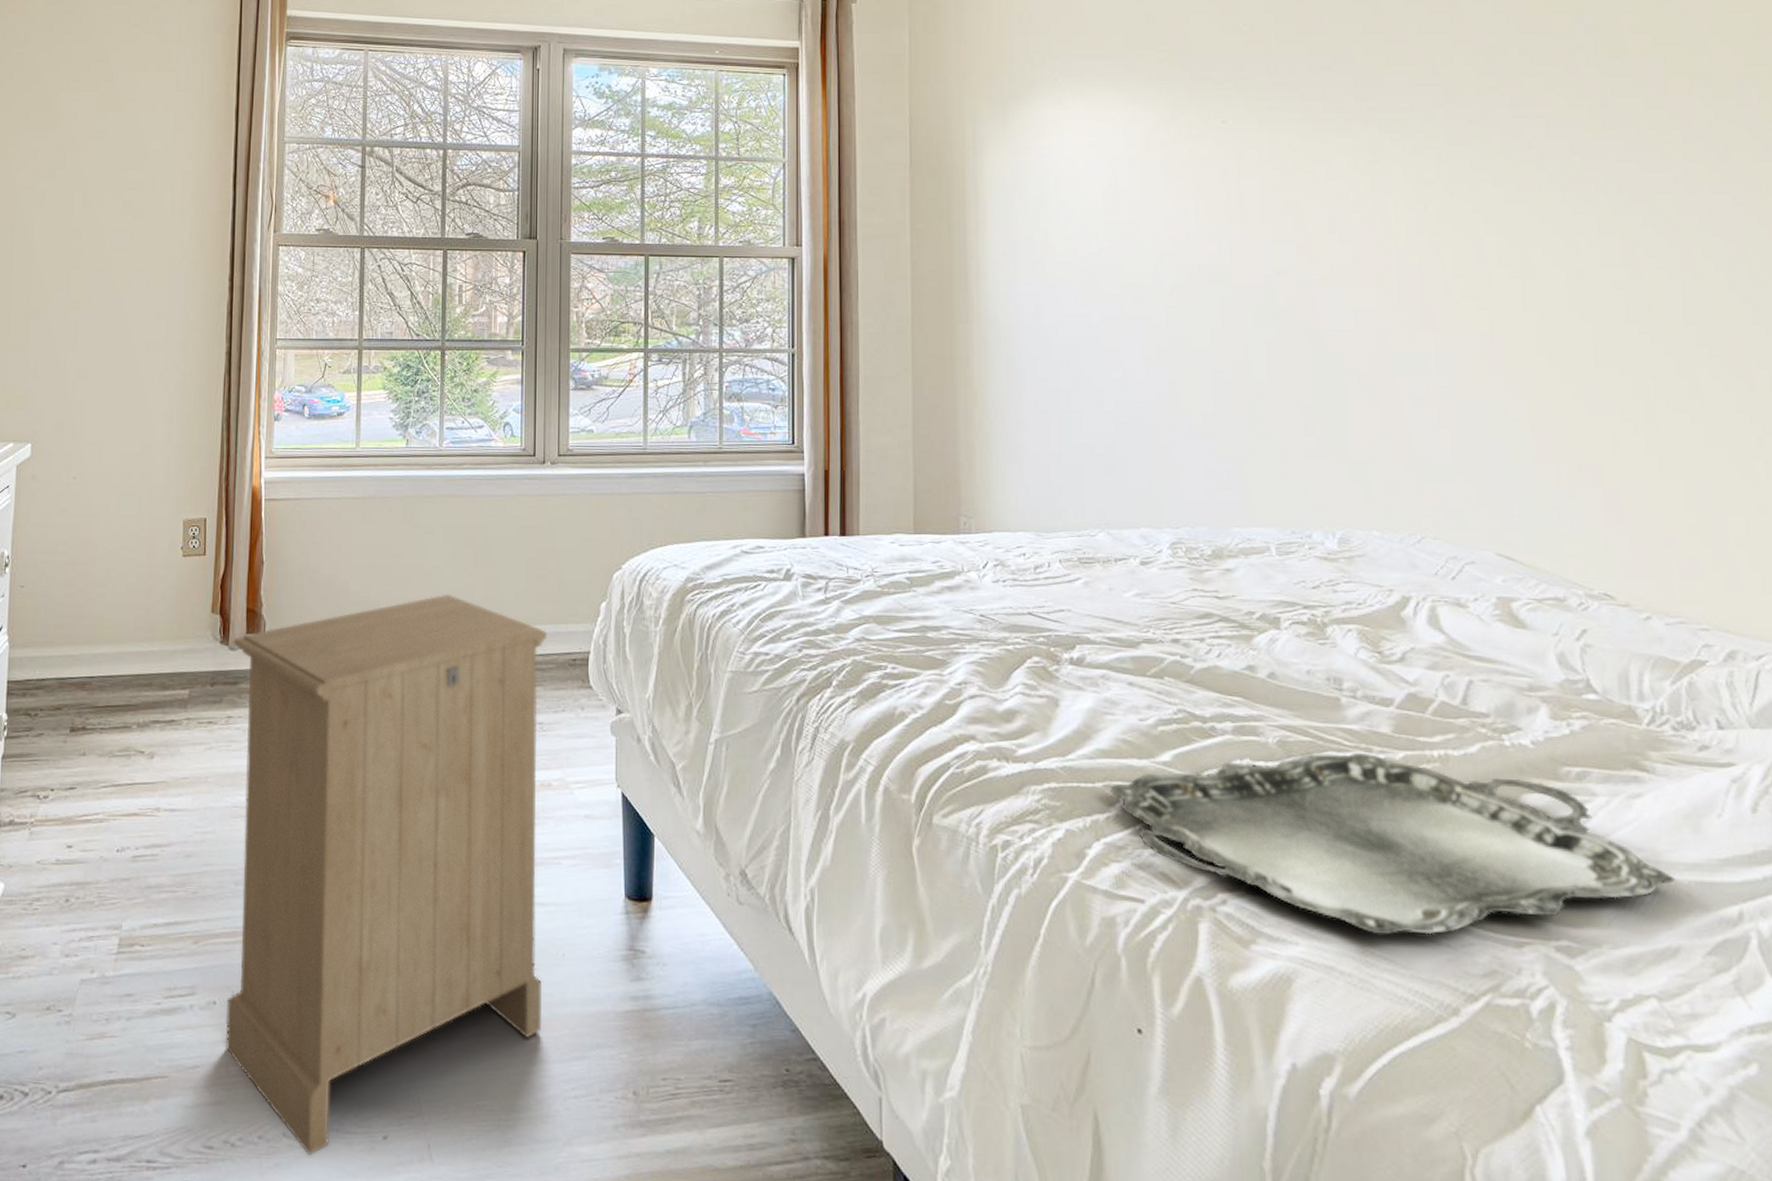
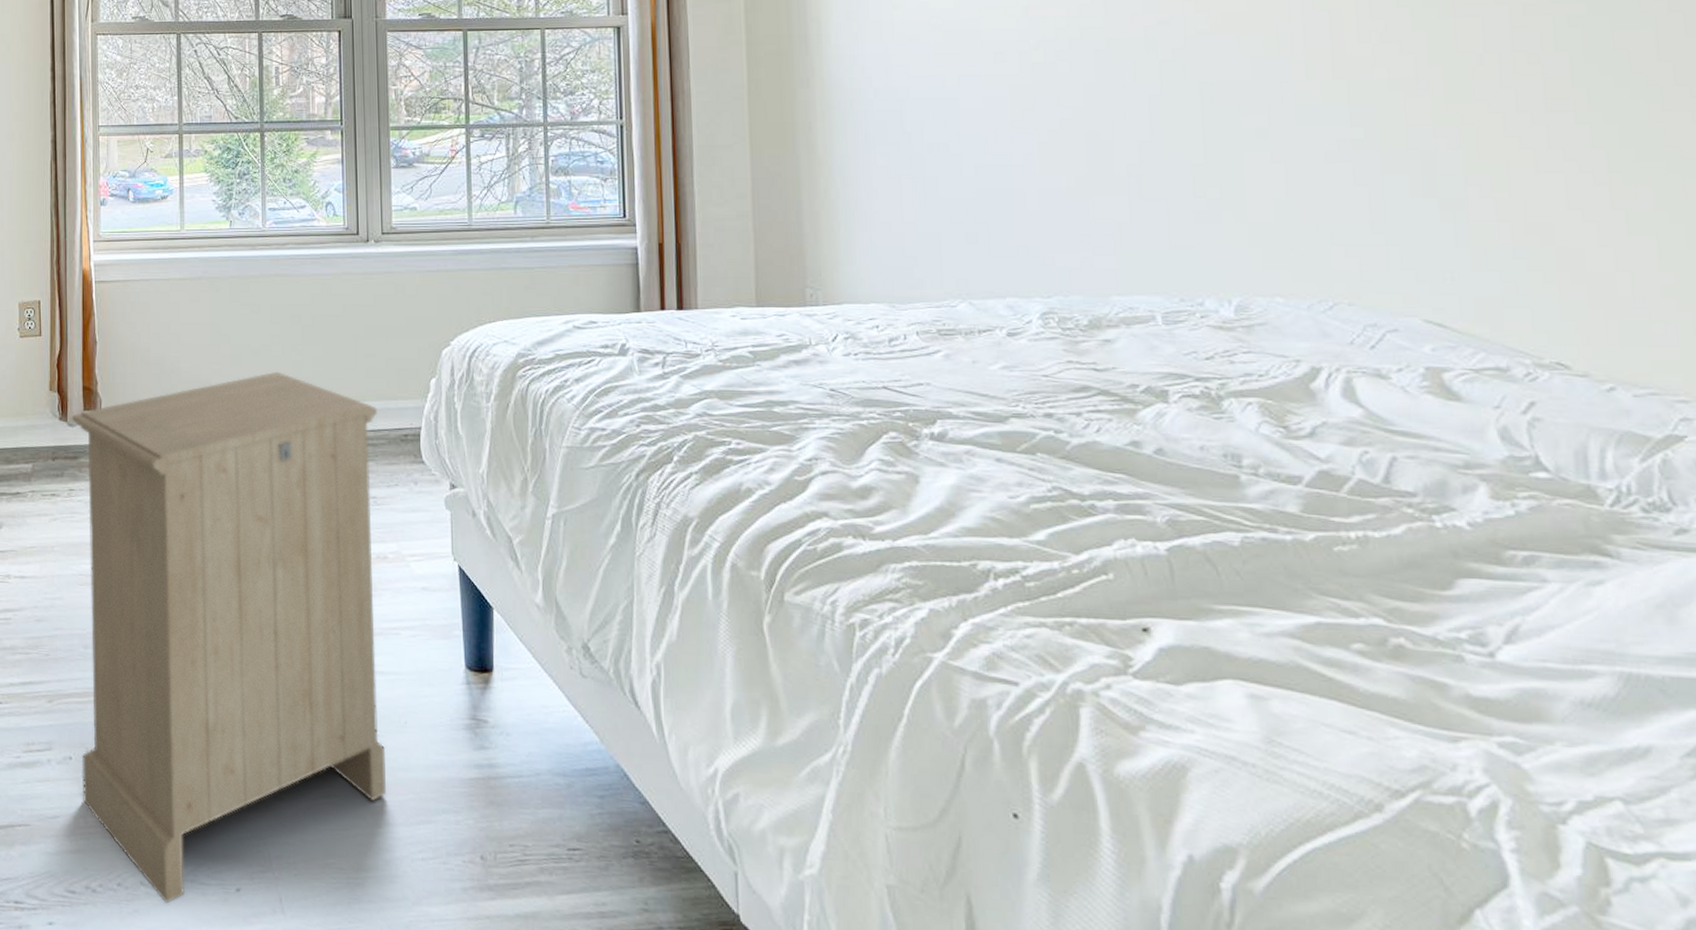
serving tray: present [1109,752,1676,936] -> none [976,532,1647,726]

